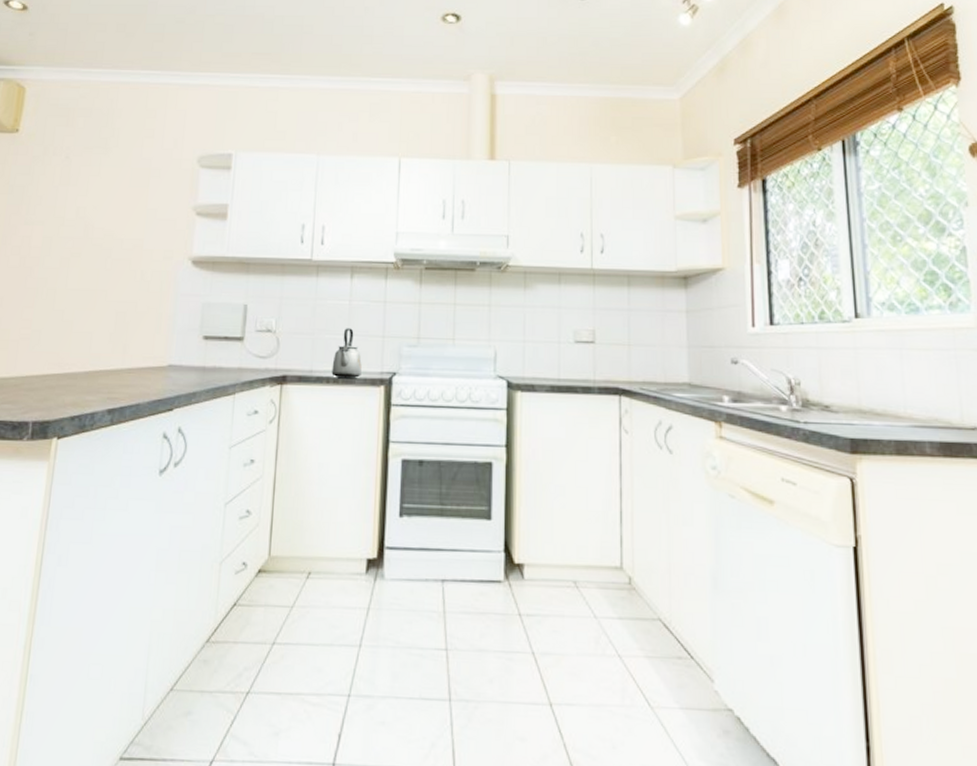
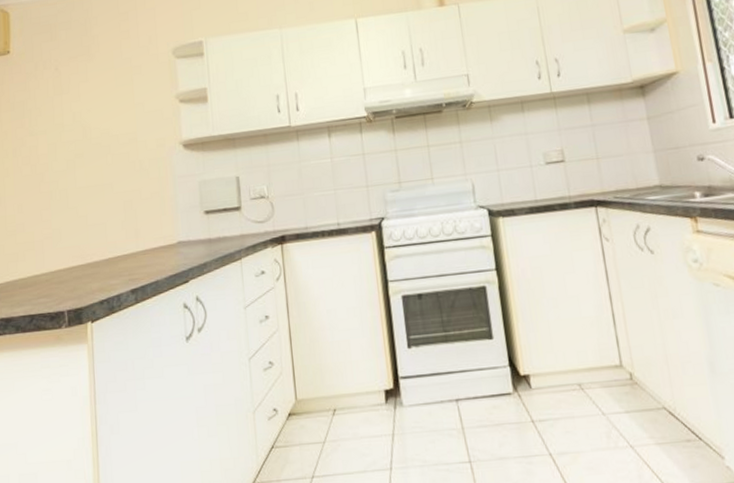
kettle: present [331,328,362,379] -> none [324,183,353,231]

